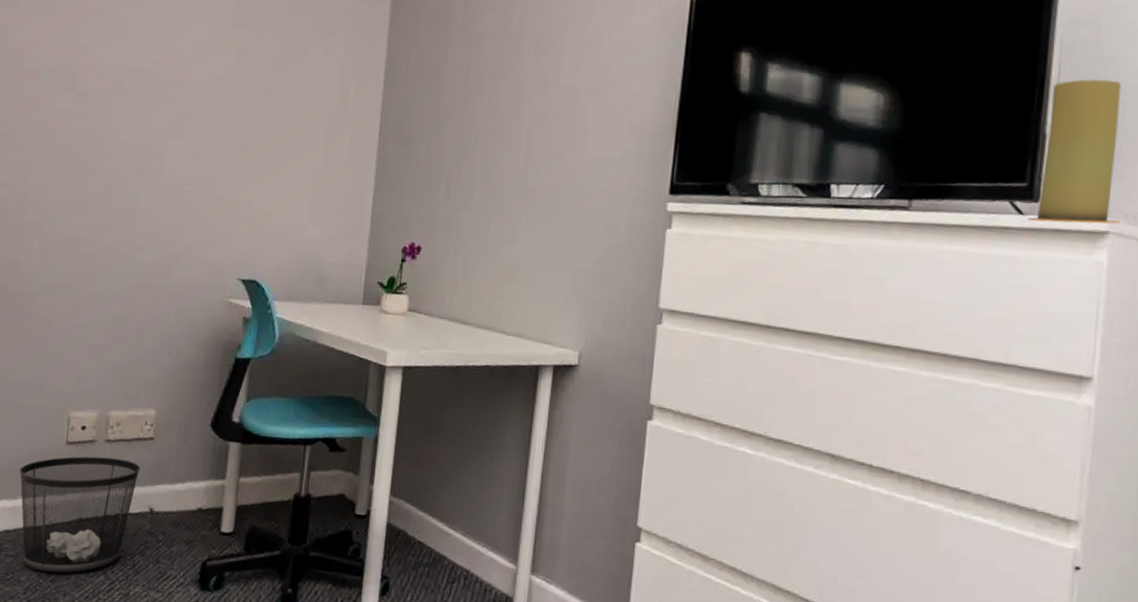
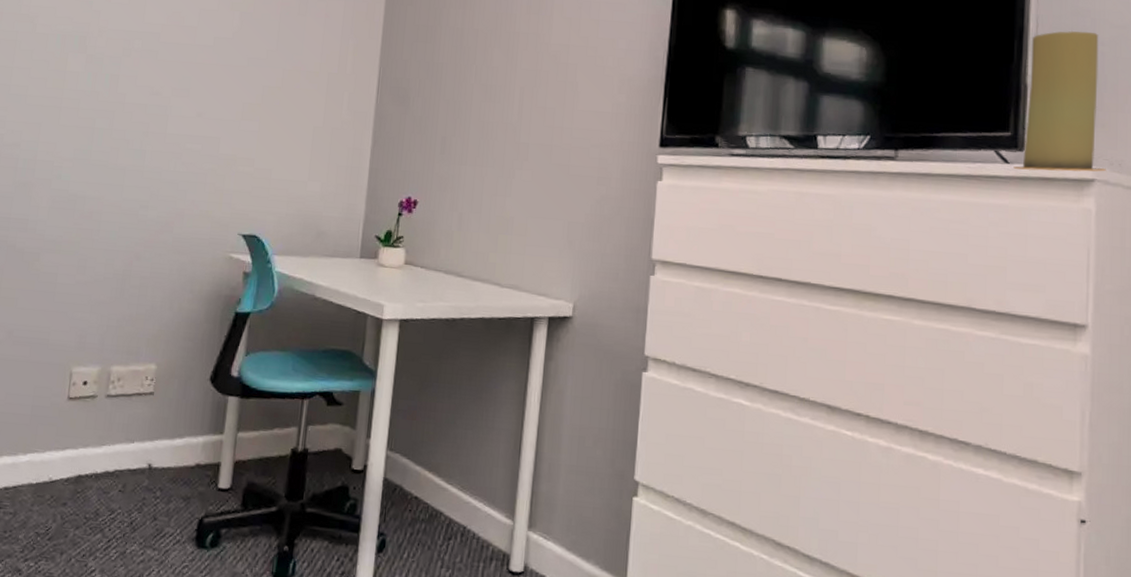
waste bin: present [19,456,141,573] -> none [21,411,140,531]

